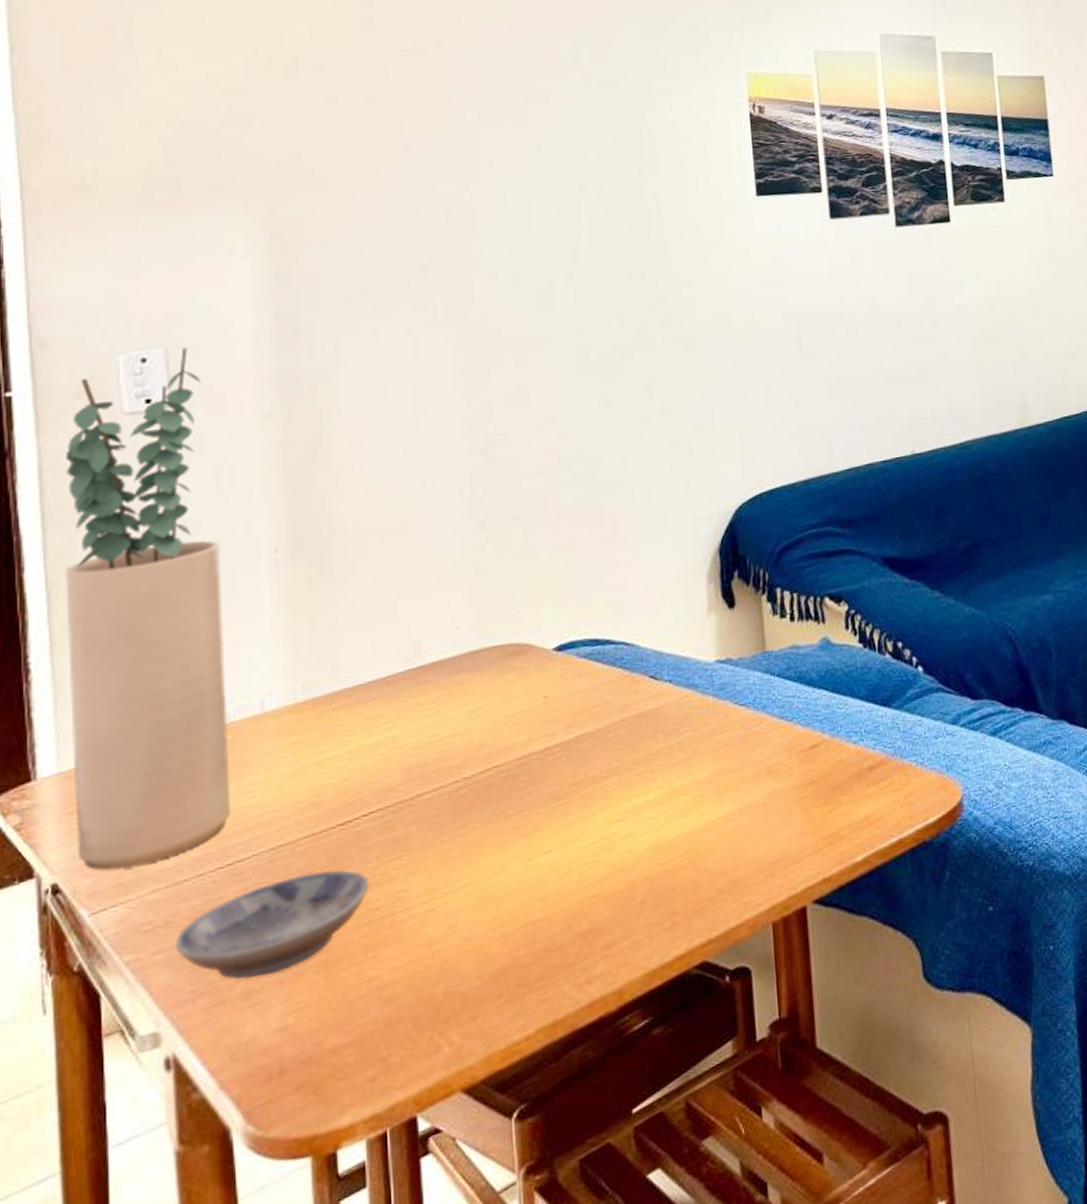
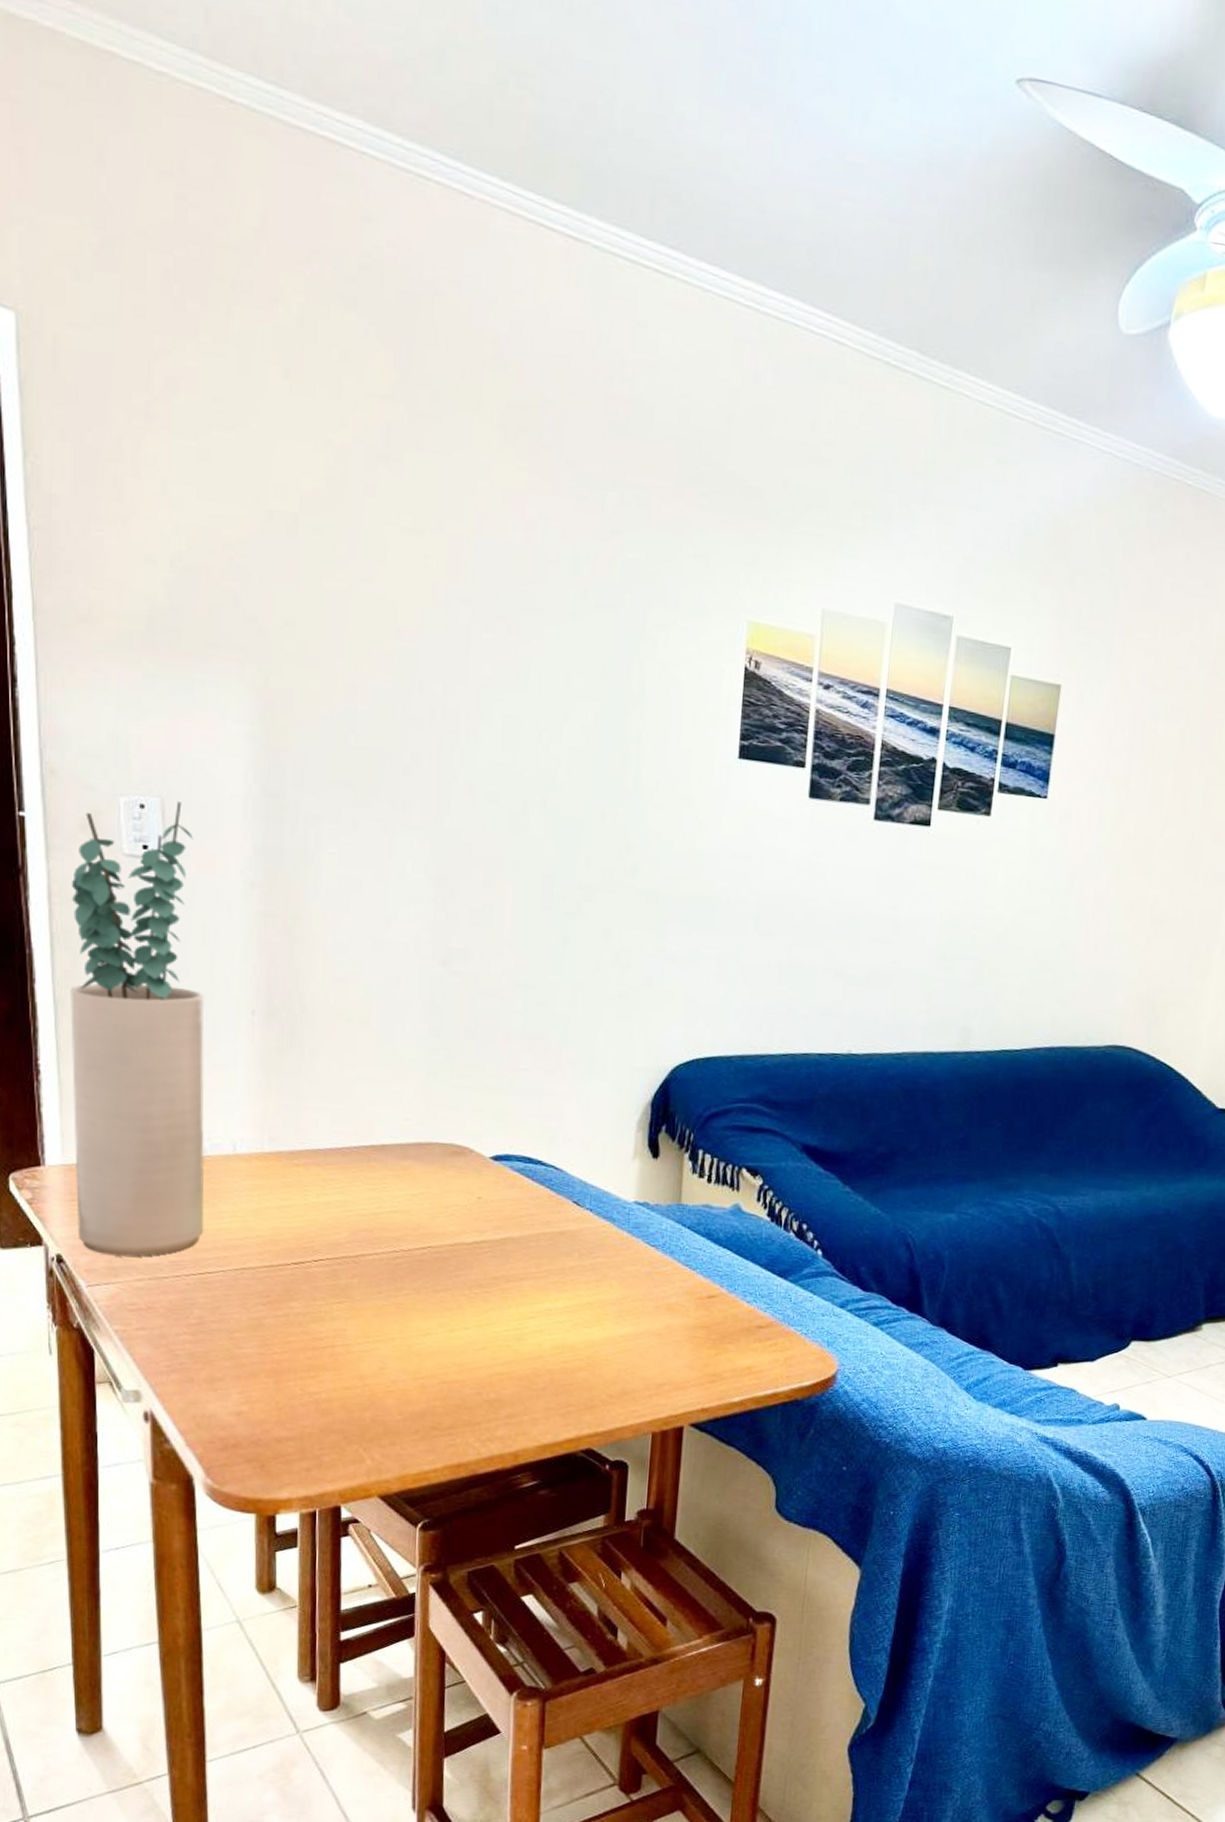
bowl: present [174,870,370,980] -> none [153,1296,315,1369]

